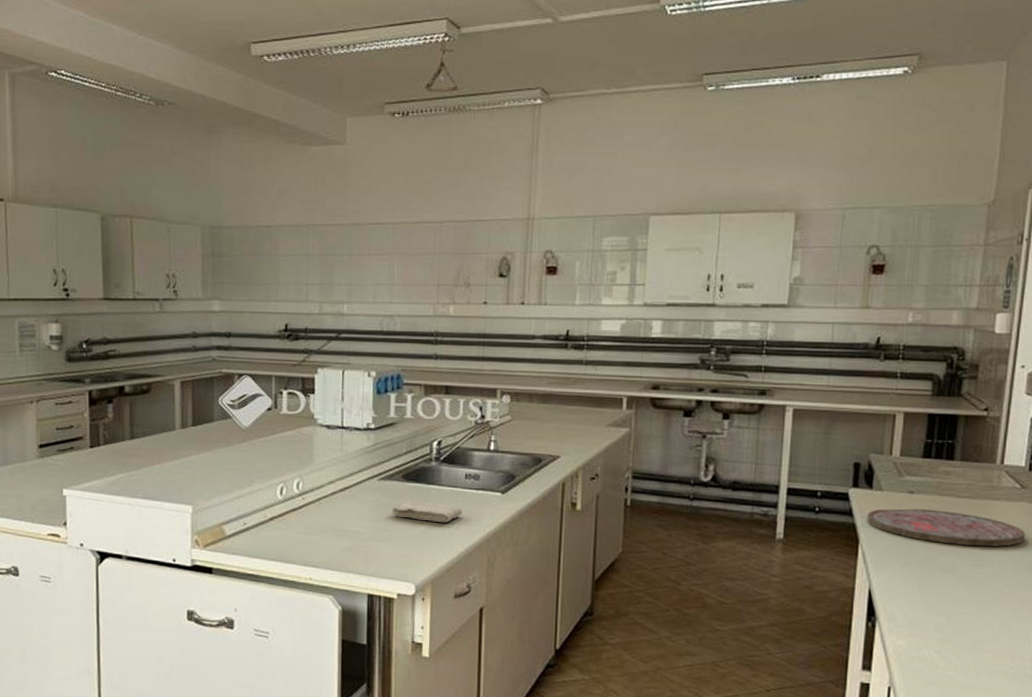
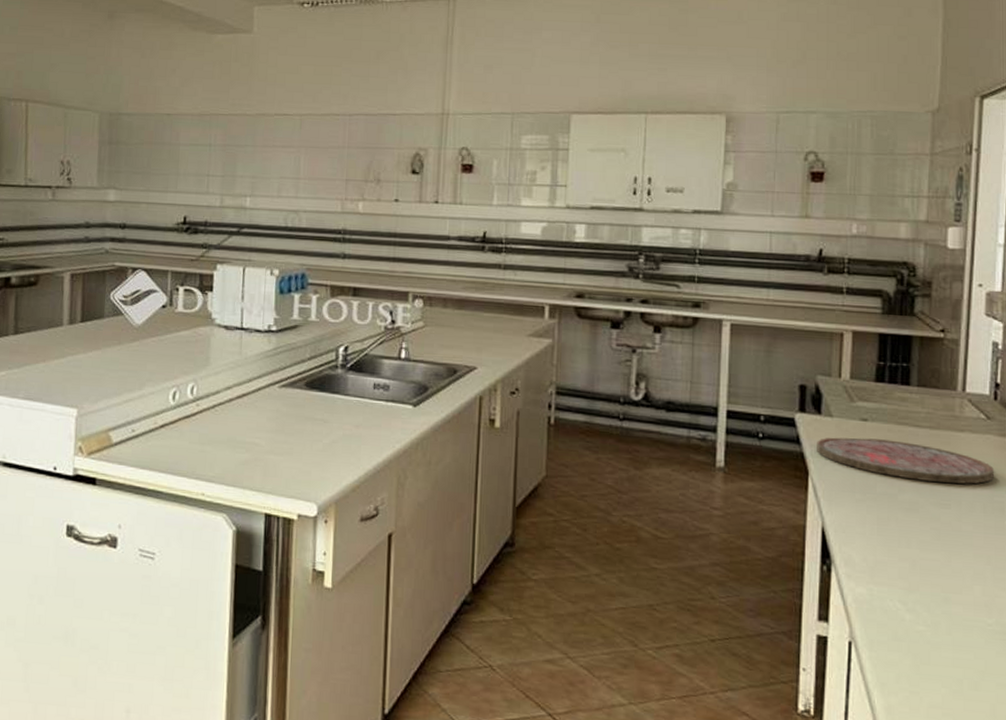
washcloth: present [391,500,463,522] -> none [292,410,371,436]

